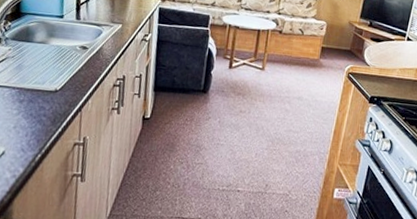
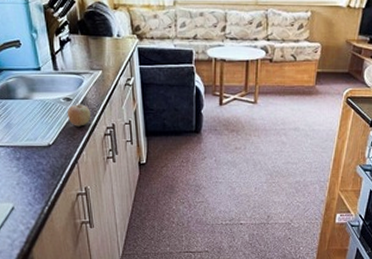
fruit: none [80,51,104,75] -> present [67,102,90,127]

